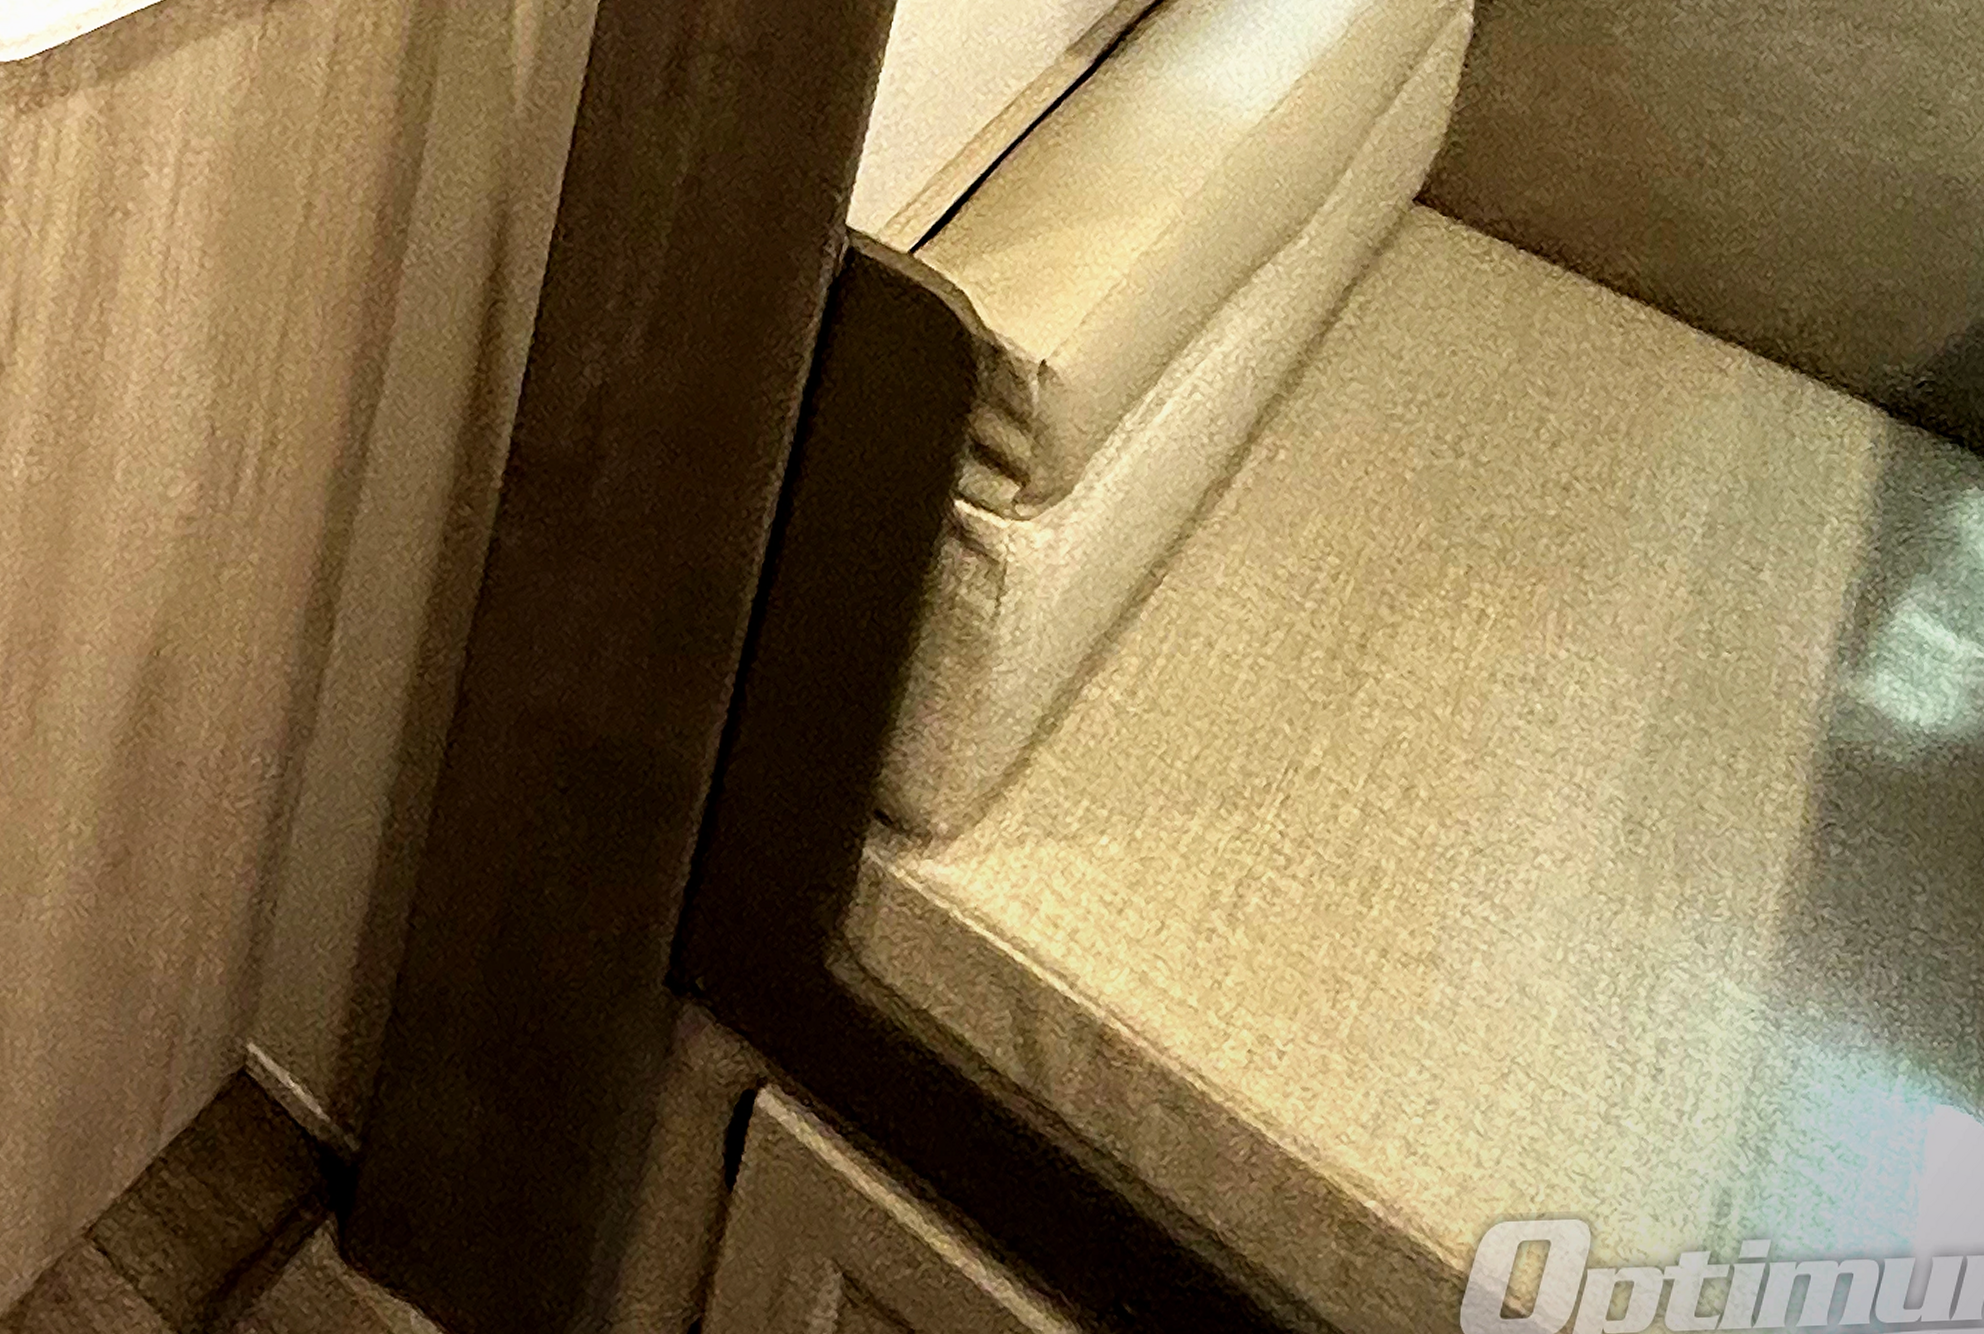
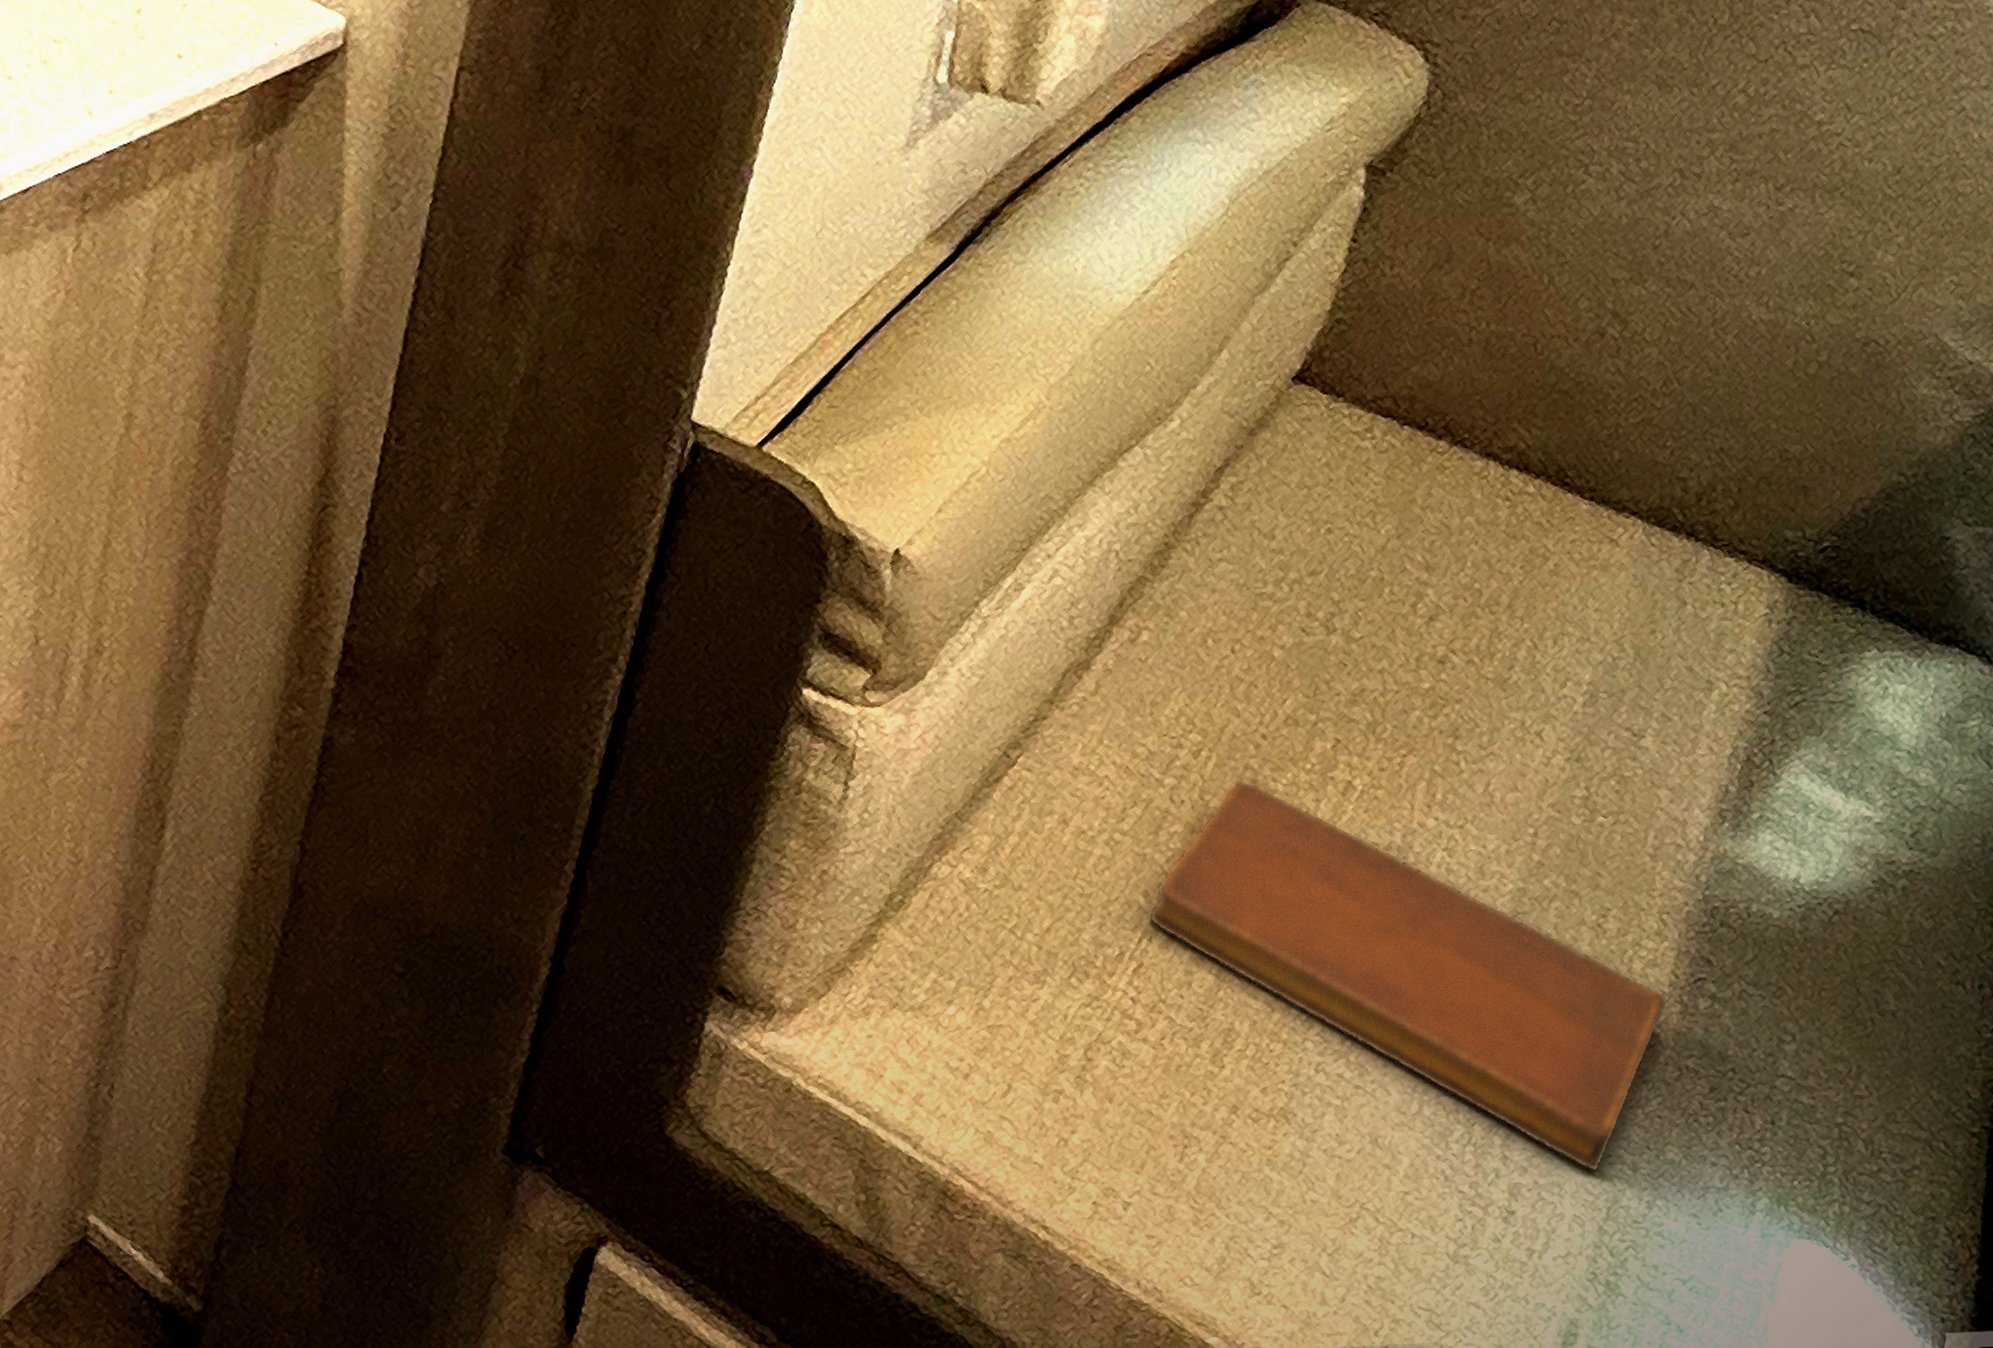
notebook: none [1294,603,1800,1029] -> present [1148,778,1668,1173]

